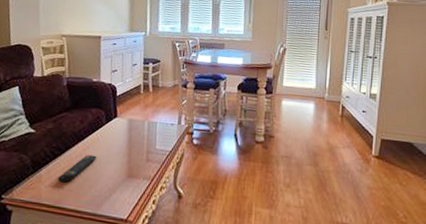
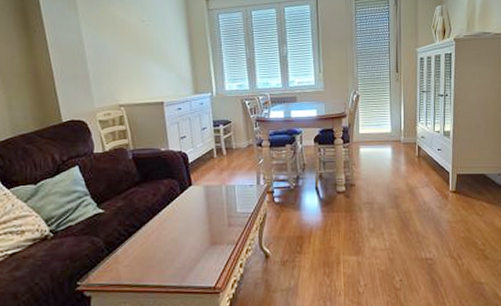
remote control: present [57,154,97,183] -> none [136,227,176,260]

